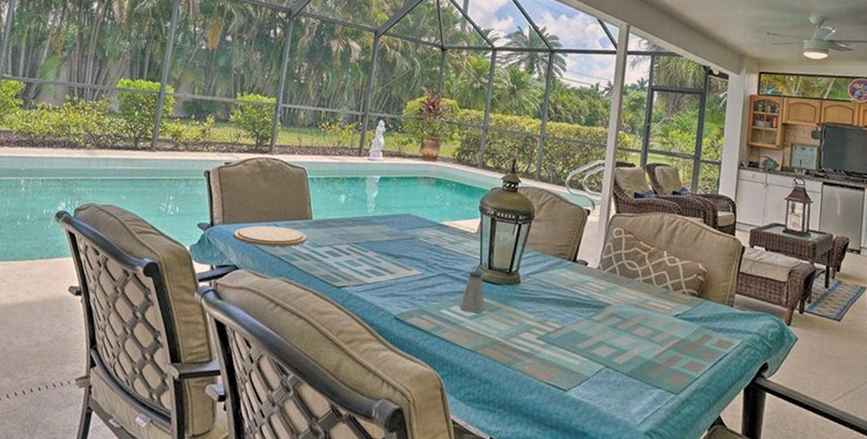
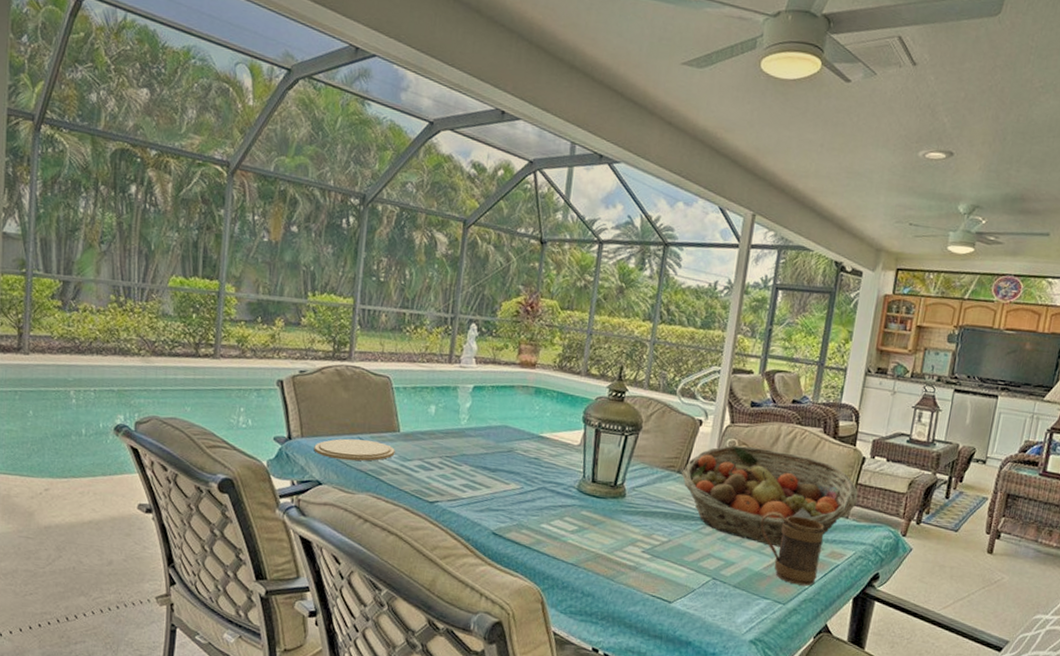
saltshaker: present [459,271,485,313] -> none [561,484,588,528]
fruit basket: none [572,234,741,335] -> present [681,445,858,547]
mug: none [649,299,711,376] -> present [760,511,825,586]

